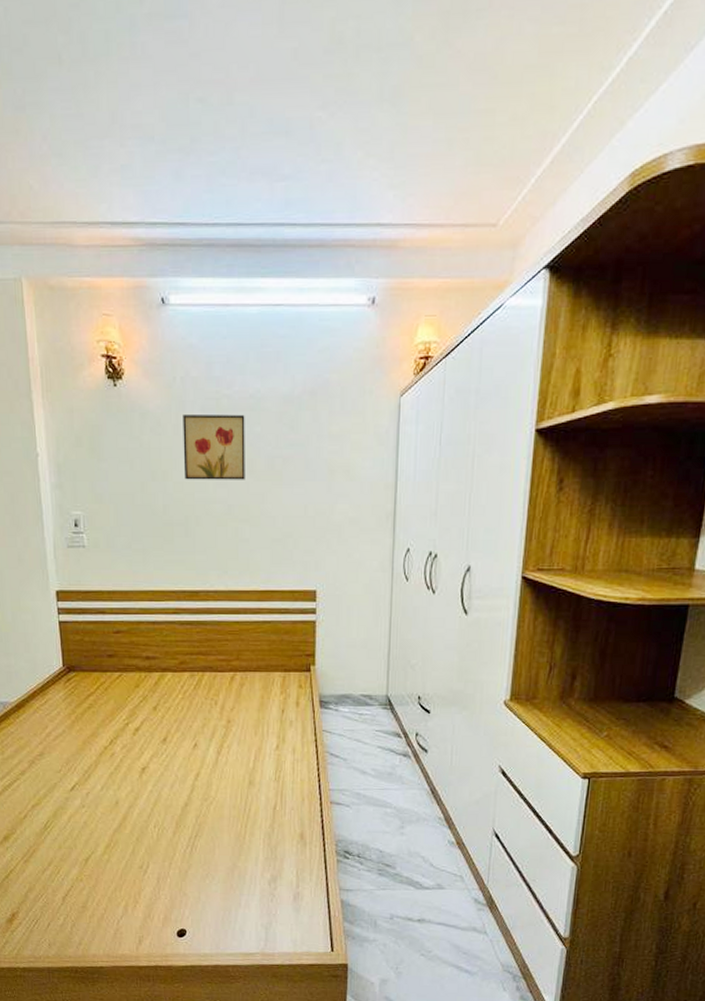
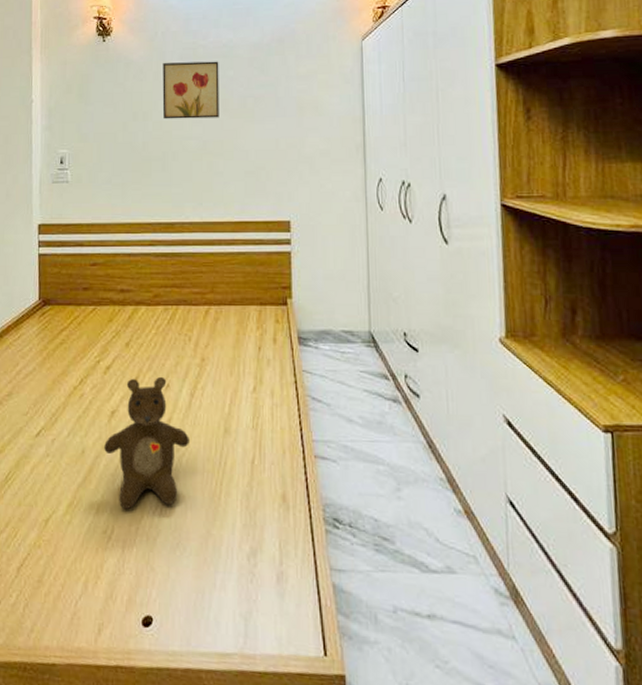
teddy bear: none [137,736,217,849] -> present [104,376,189,510]

